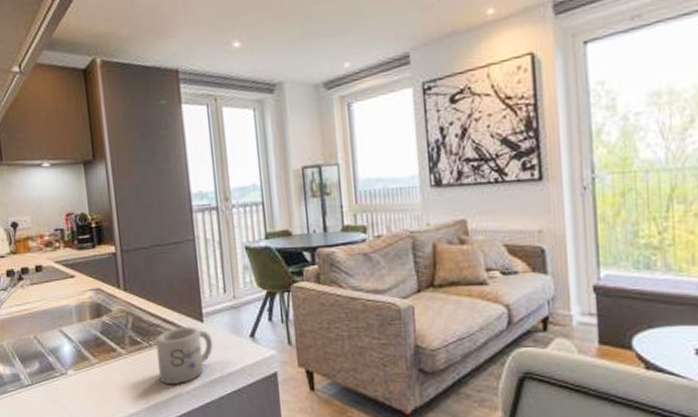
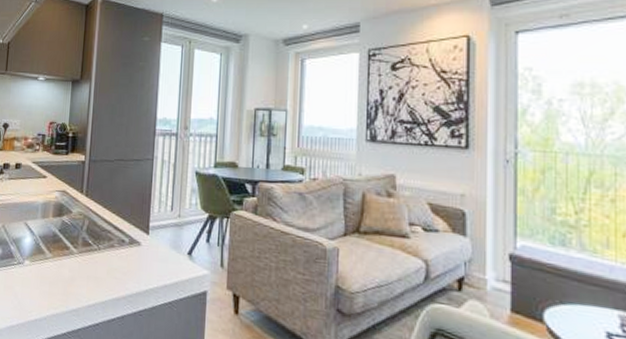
mug: present [156,327,214,385] -> none [102,236,155,289]

